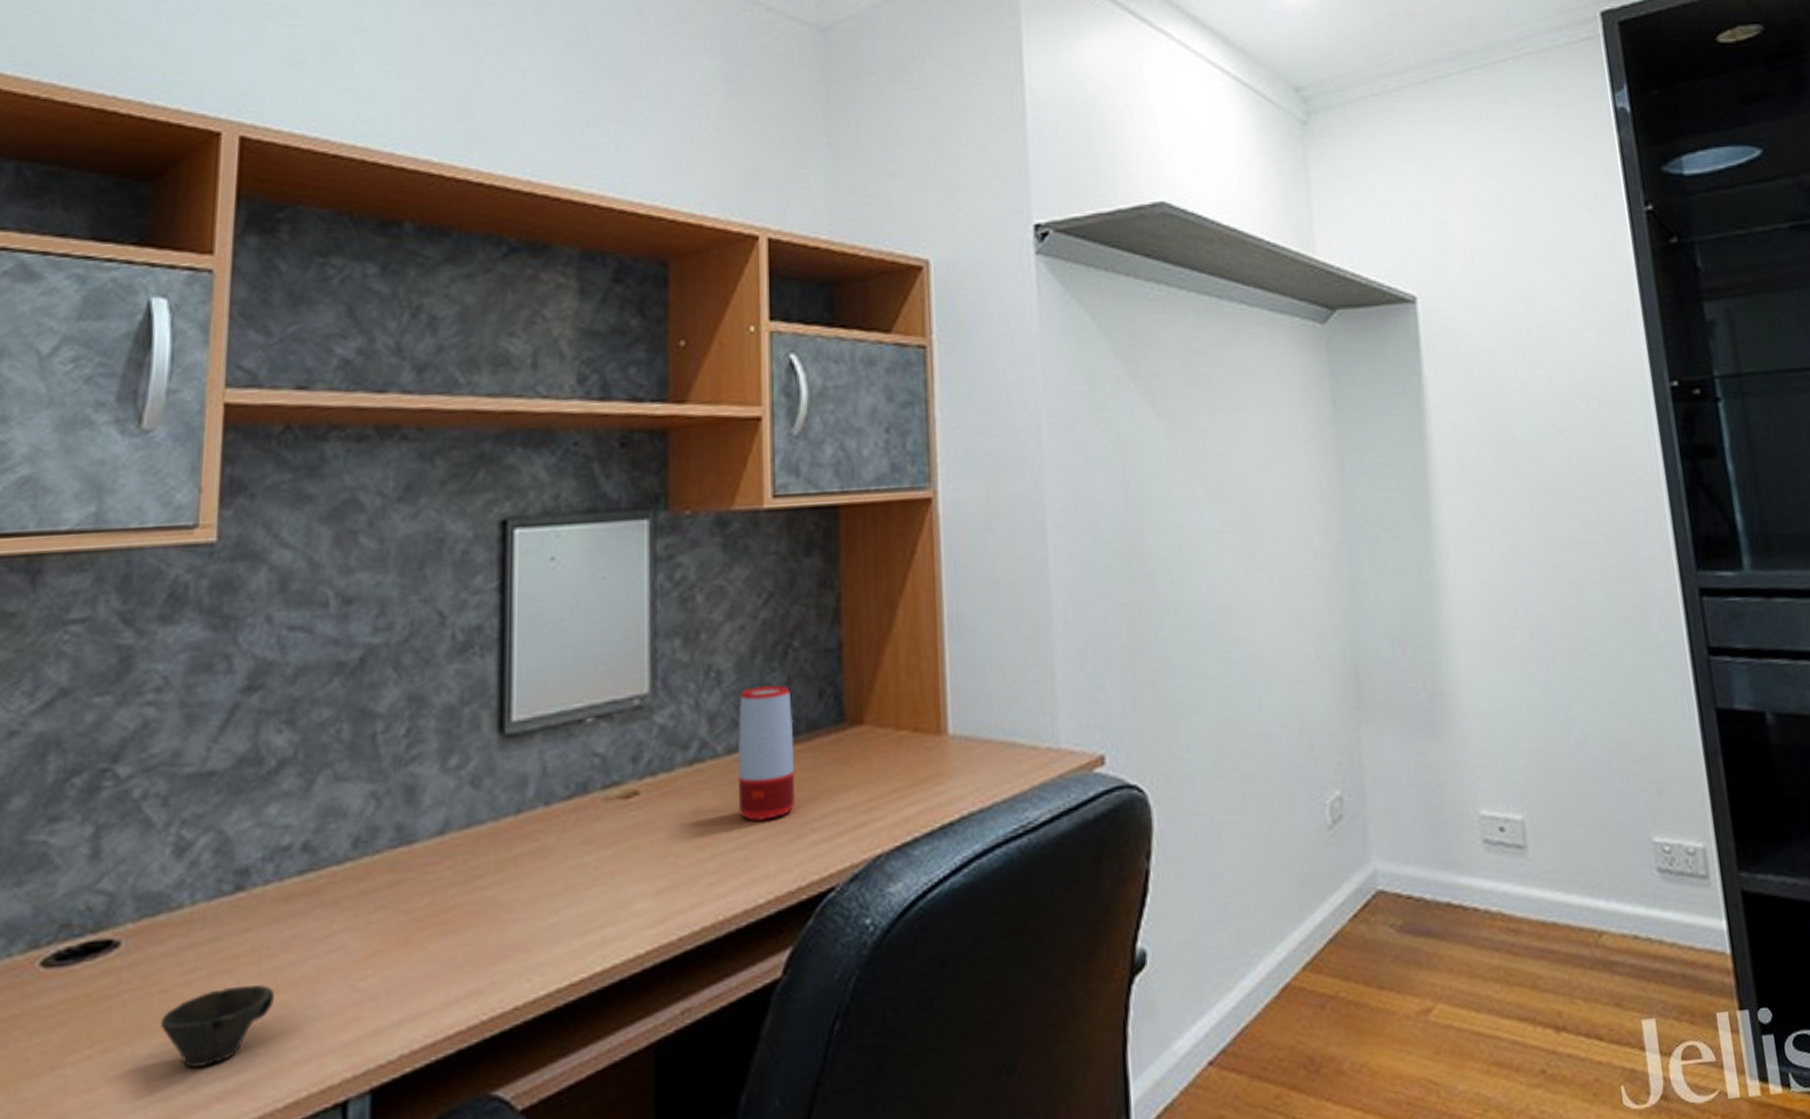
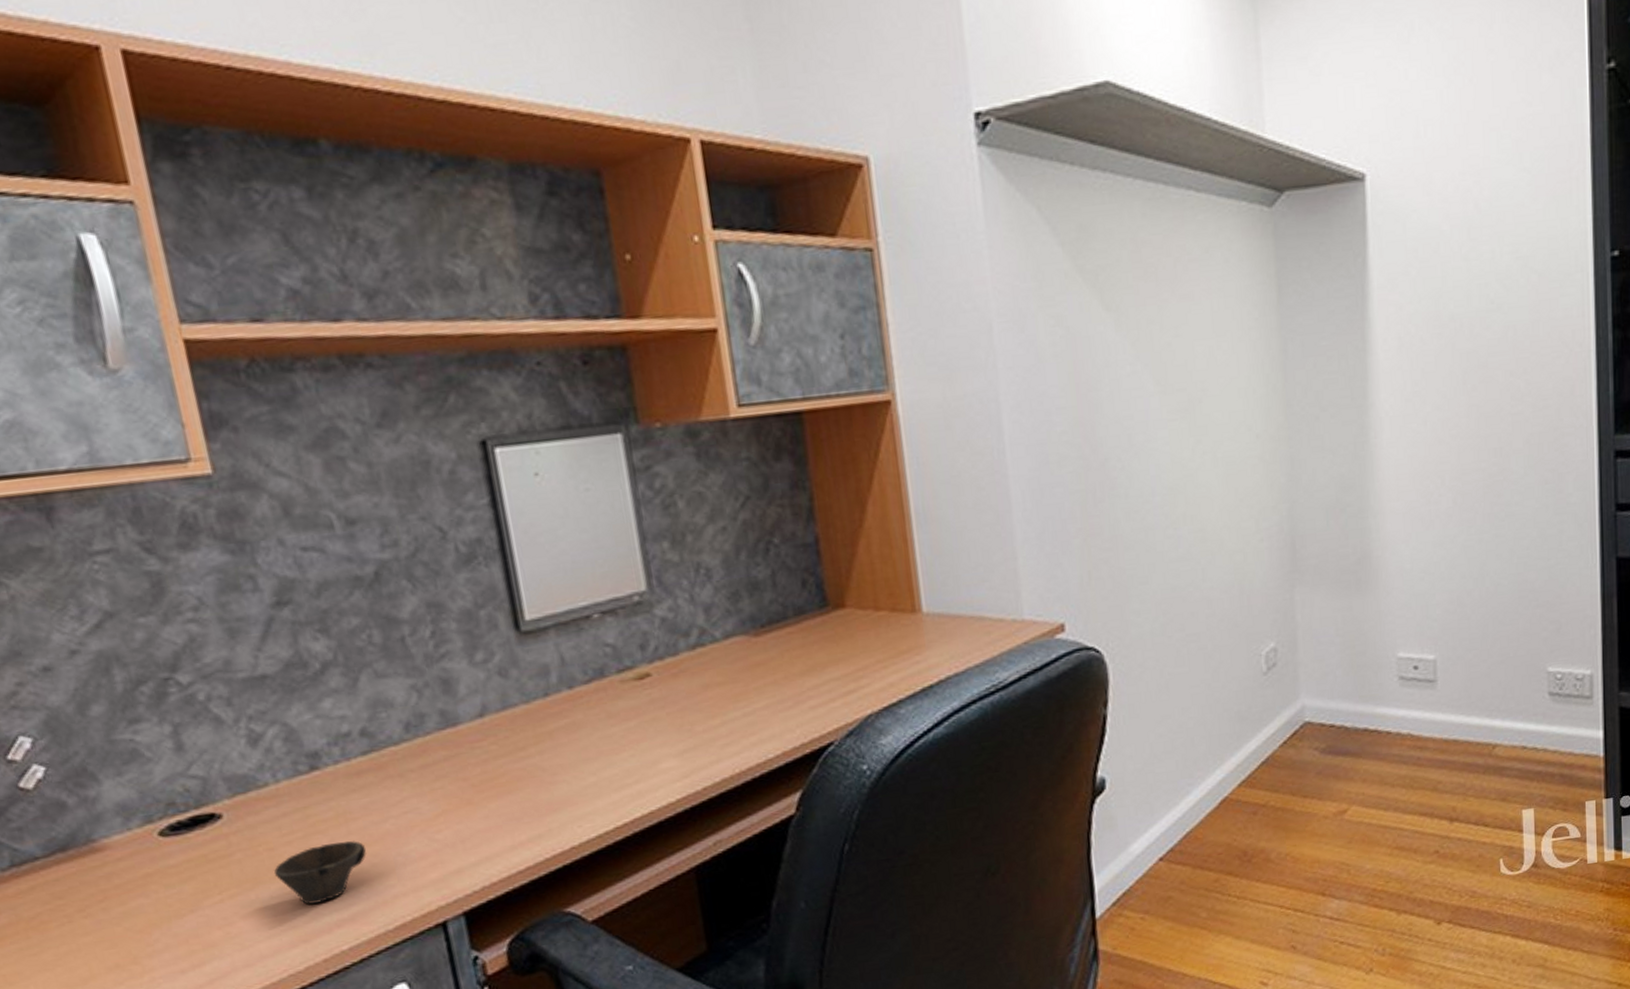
speaker: present [737,684,795,821] -> none [730,577,791,693]

